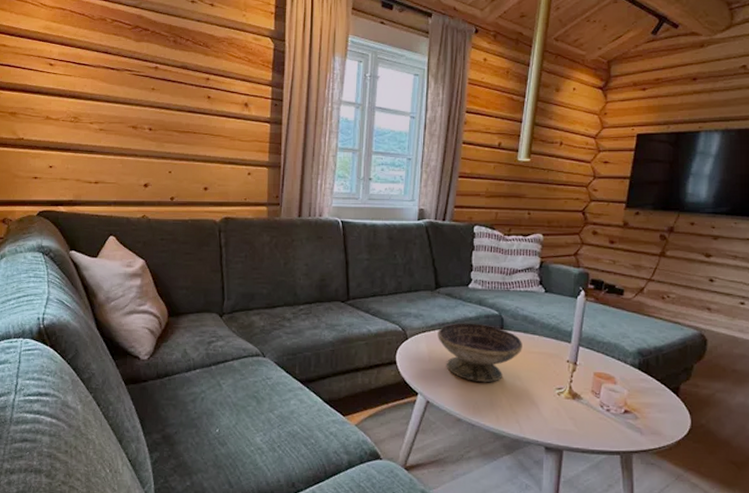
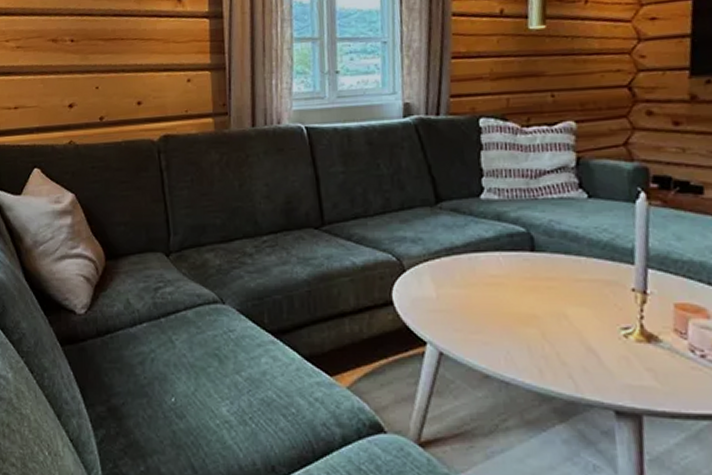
decorative bowl: present [438,323,522,383] -> none [445,245,565,325]

